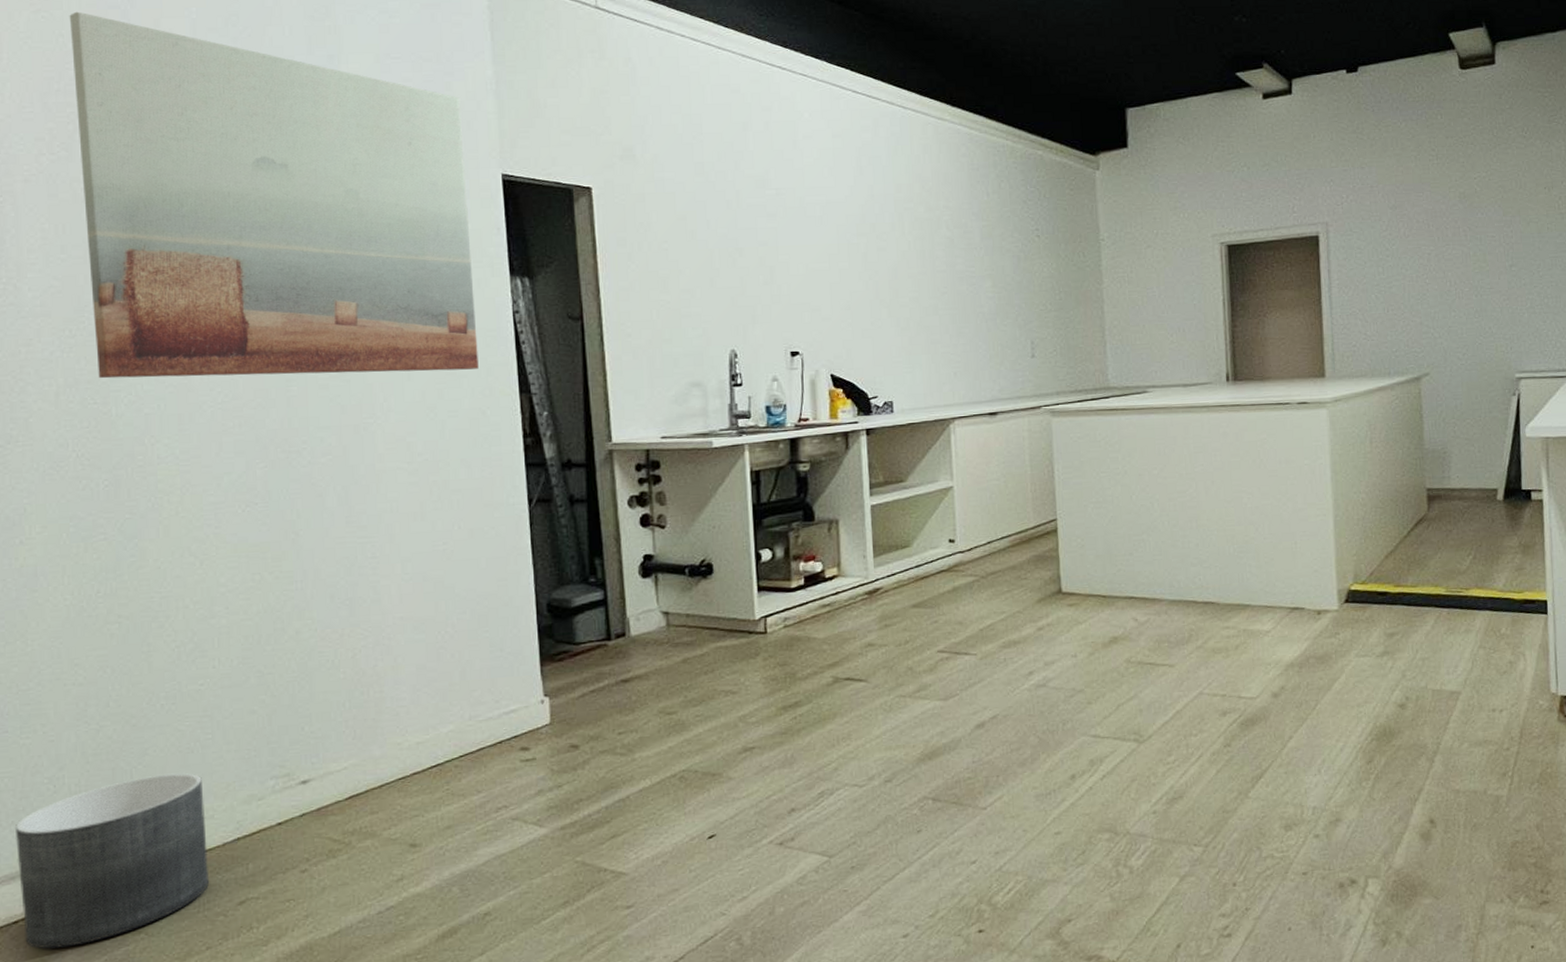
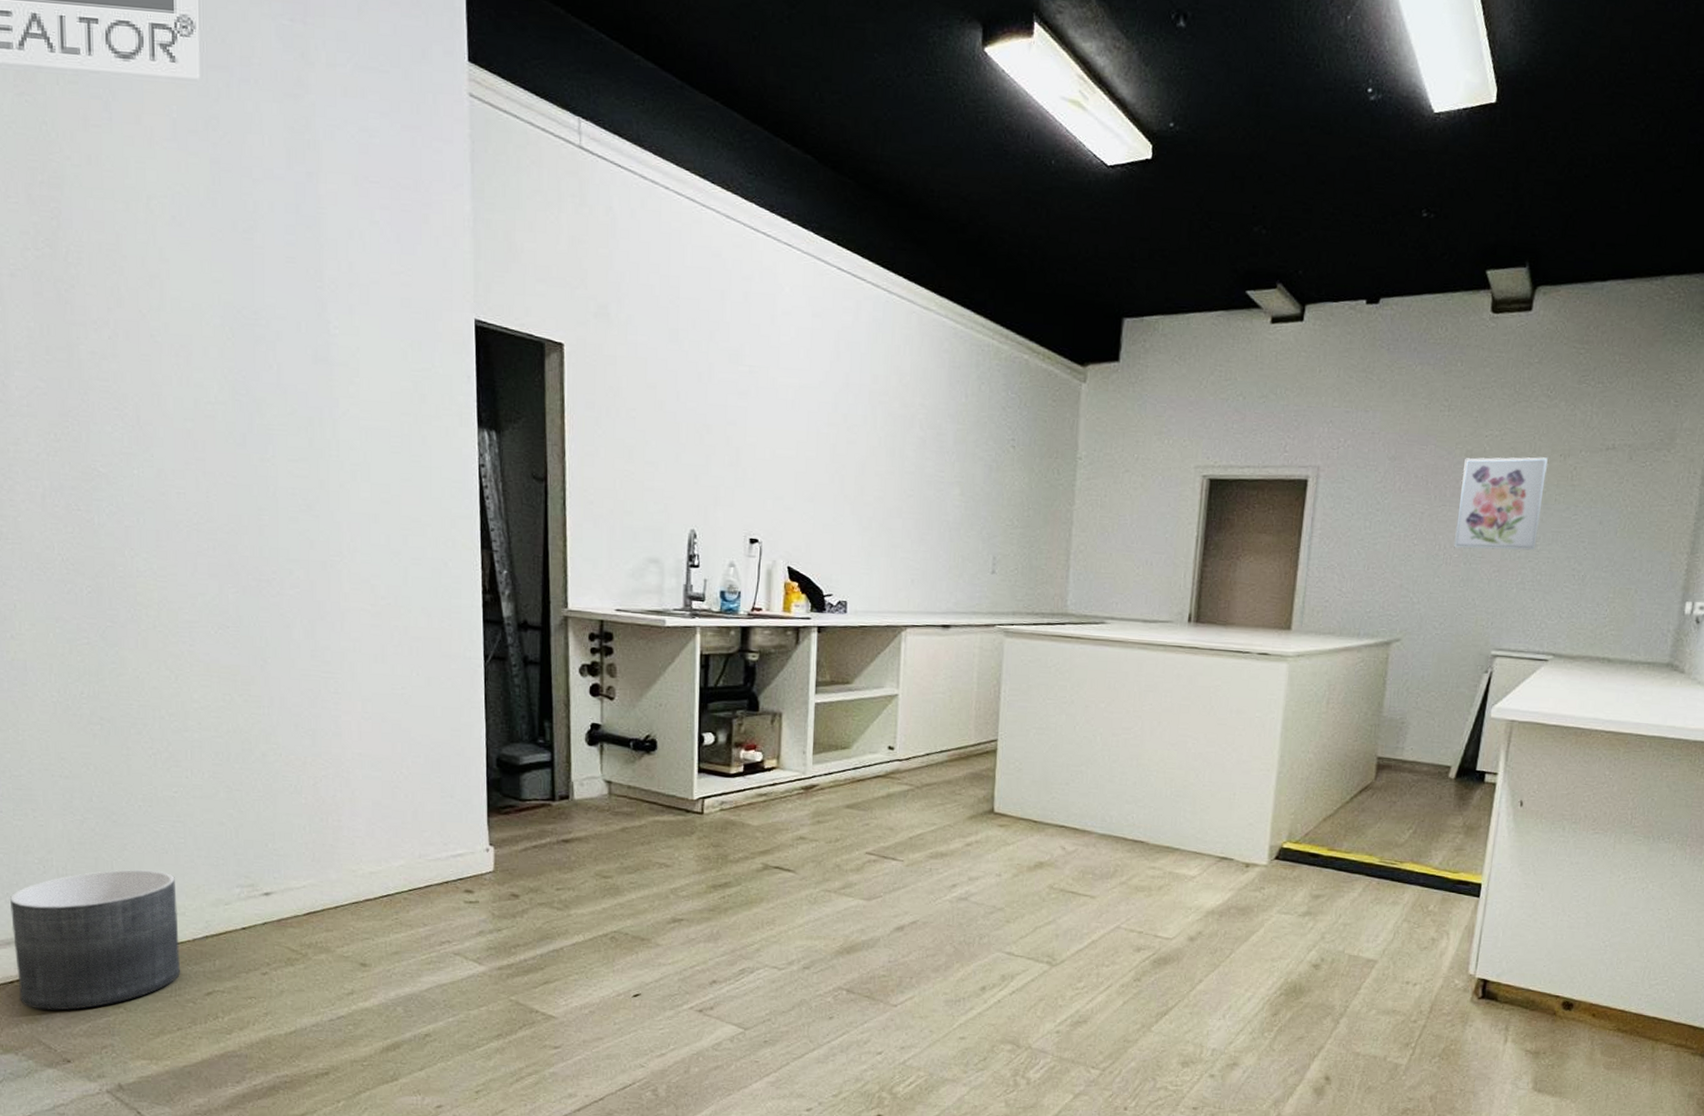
wall art: present [69,11,479,379] -> none [52,98,443,519]
wall art: none [1459,191,1538,283] -> present [1453,457,1548,551]

